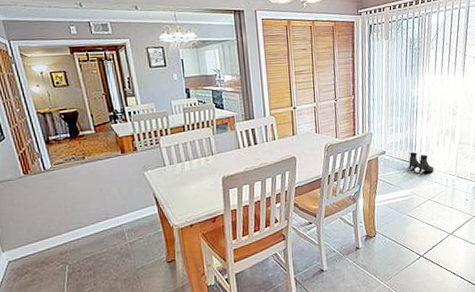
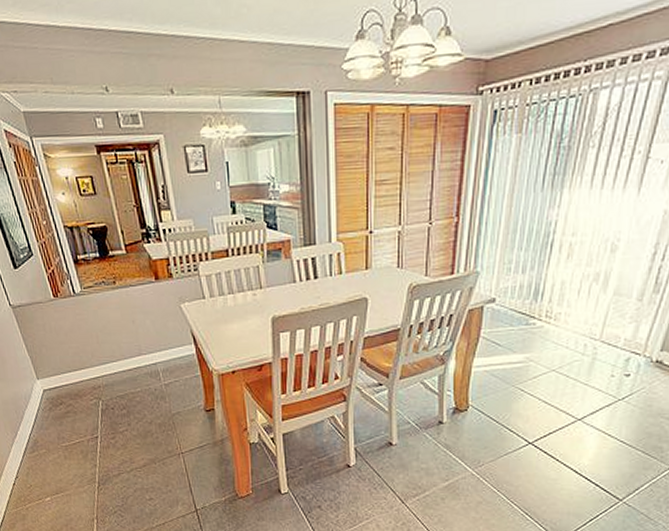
boots: present [408,151,434,173] -> none [528,301,567,333]

